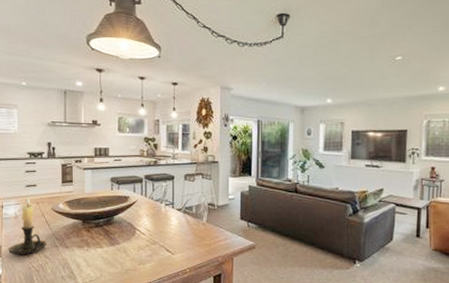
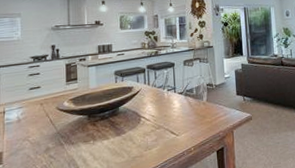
candle holder: present [9,196,47,256] -> none [10,99,51,160]

